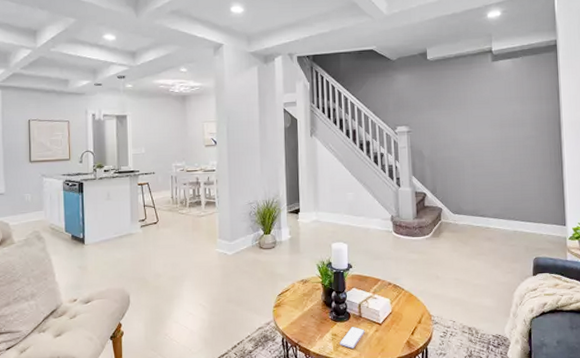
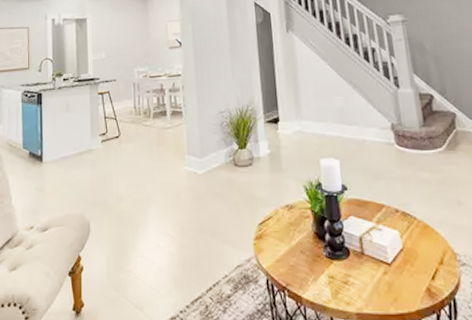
smartphone: present [340,327,365,349] -> none [339,267,371,296]

